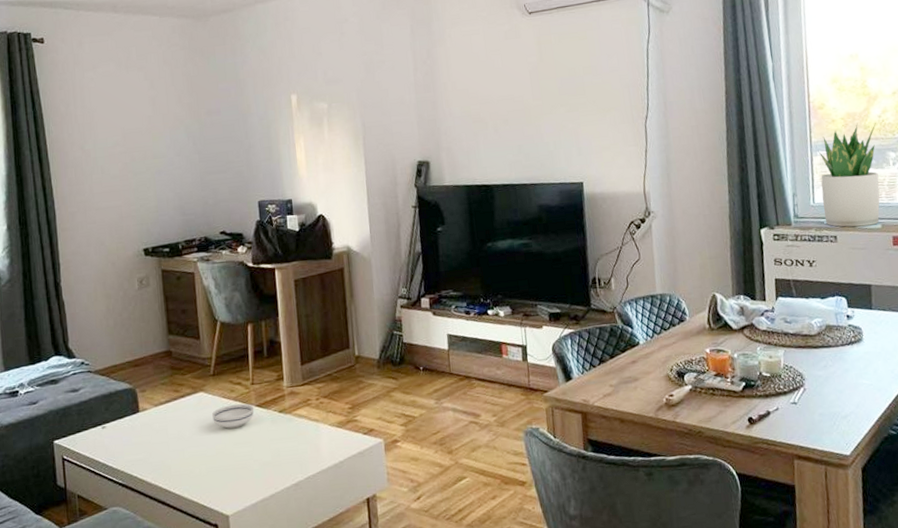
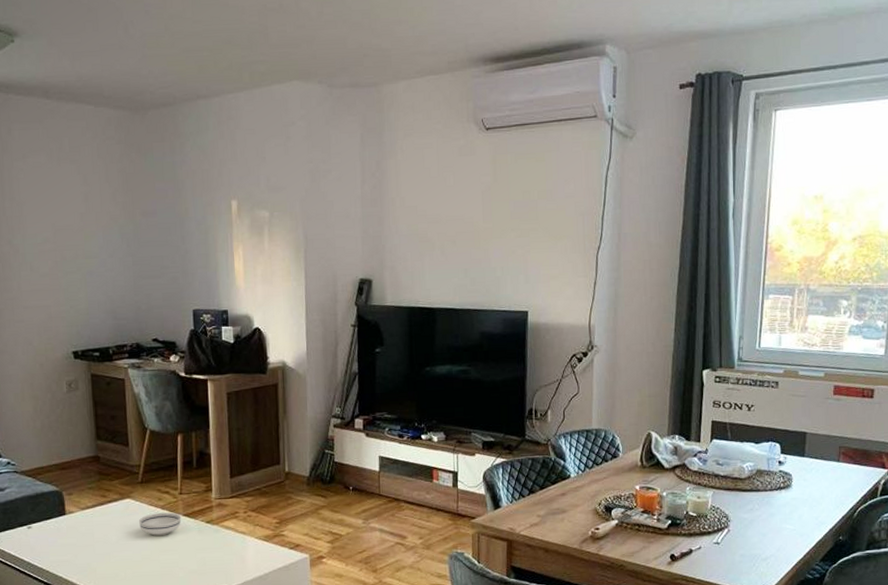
planter: present [818,122,880,227] -> none [768,267,832,374]

